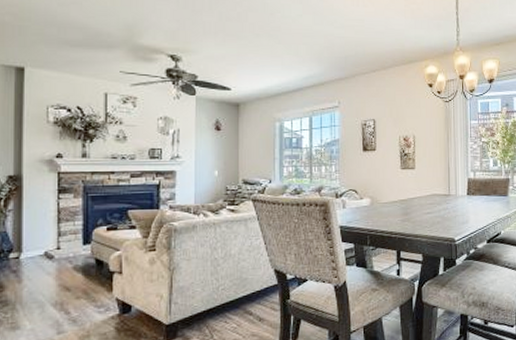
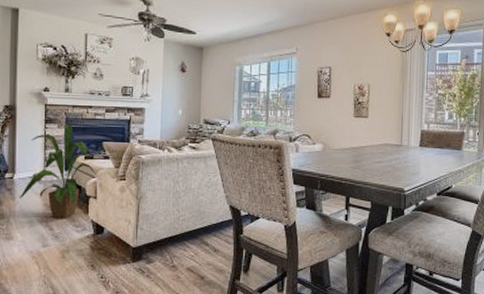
house plant: none [28,193,124,300] -> present [19,124,99,218]

